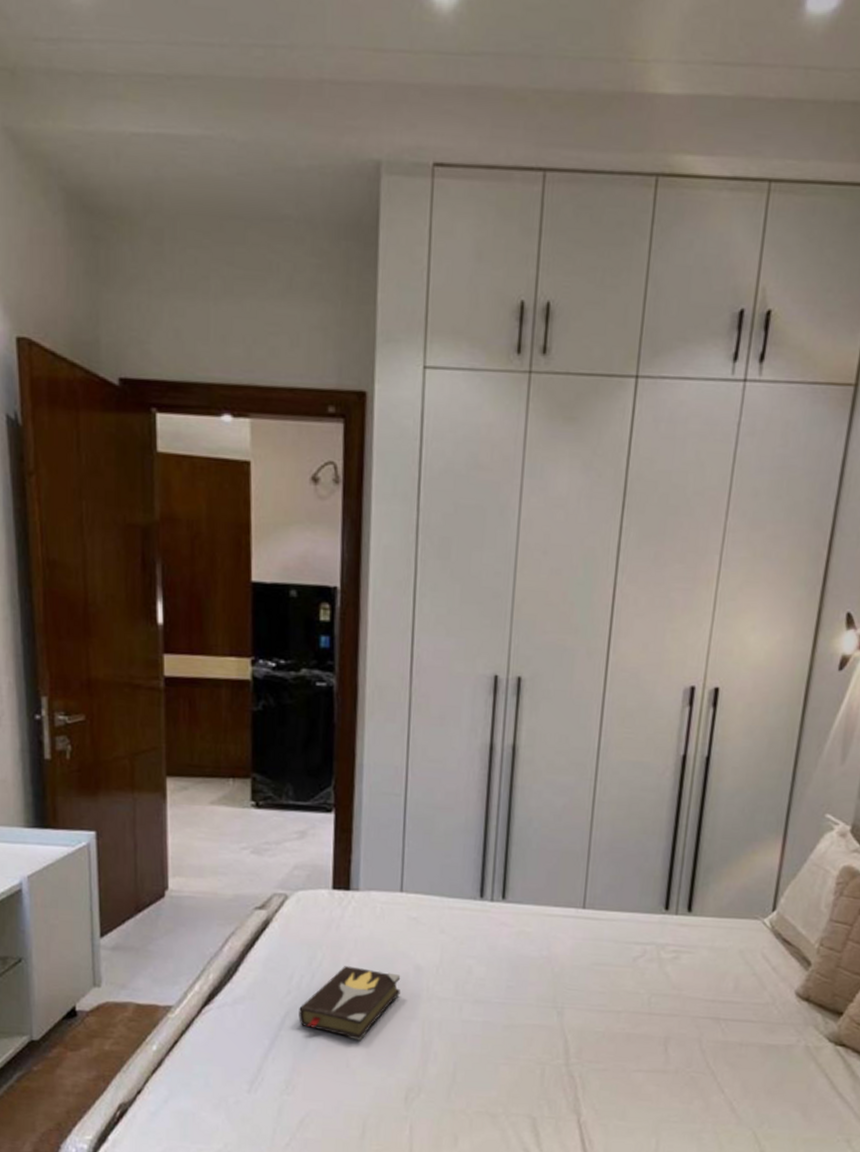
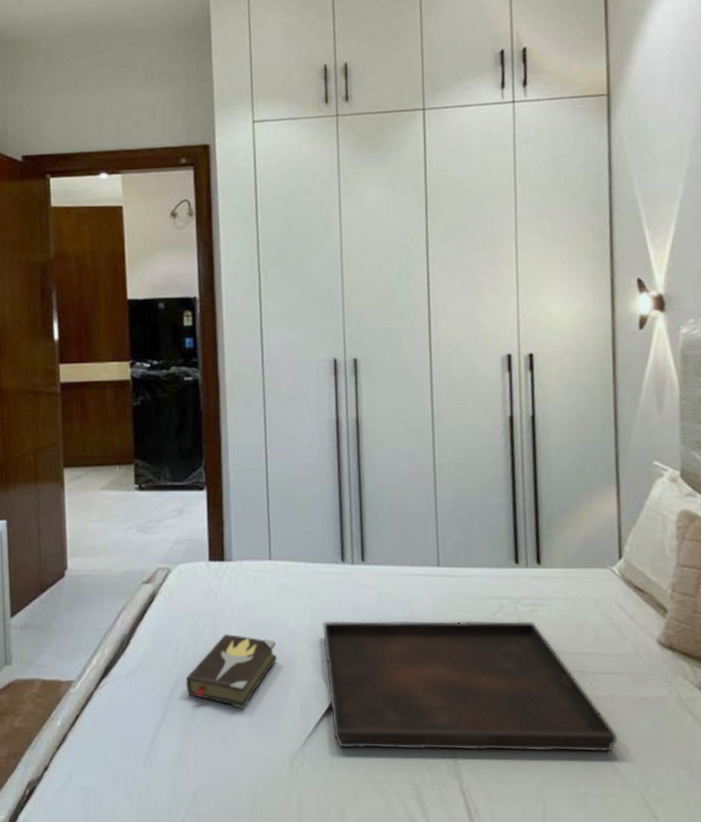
serving tray: none [452,957,741,1094] -> present [323,620,618,753]

